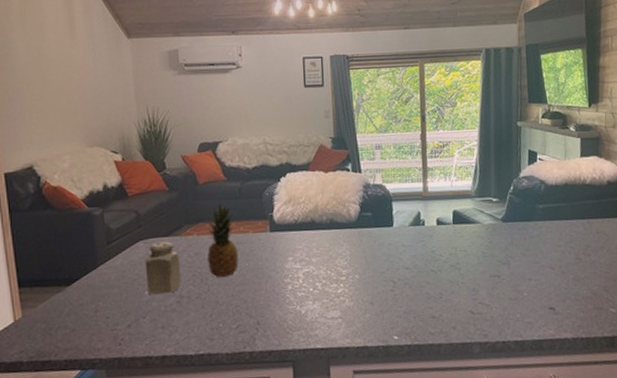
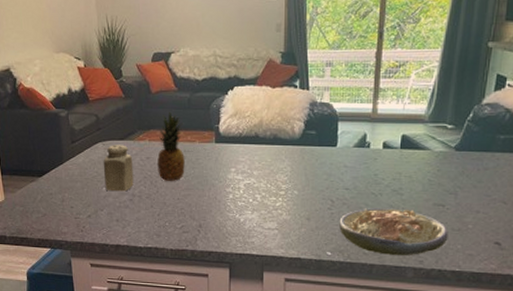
soup: none [403,283,507,332] -> present [339,208,449,255]

